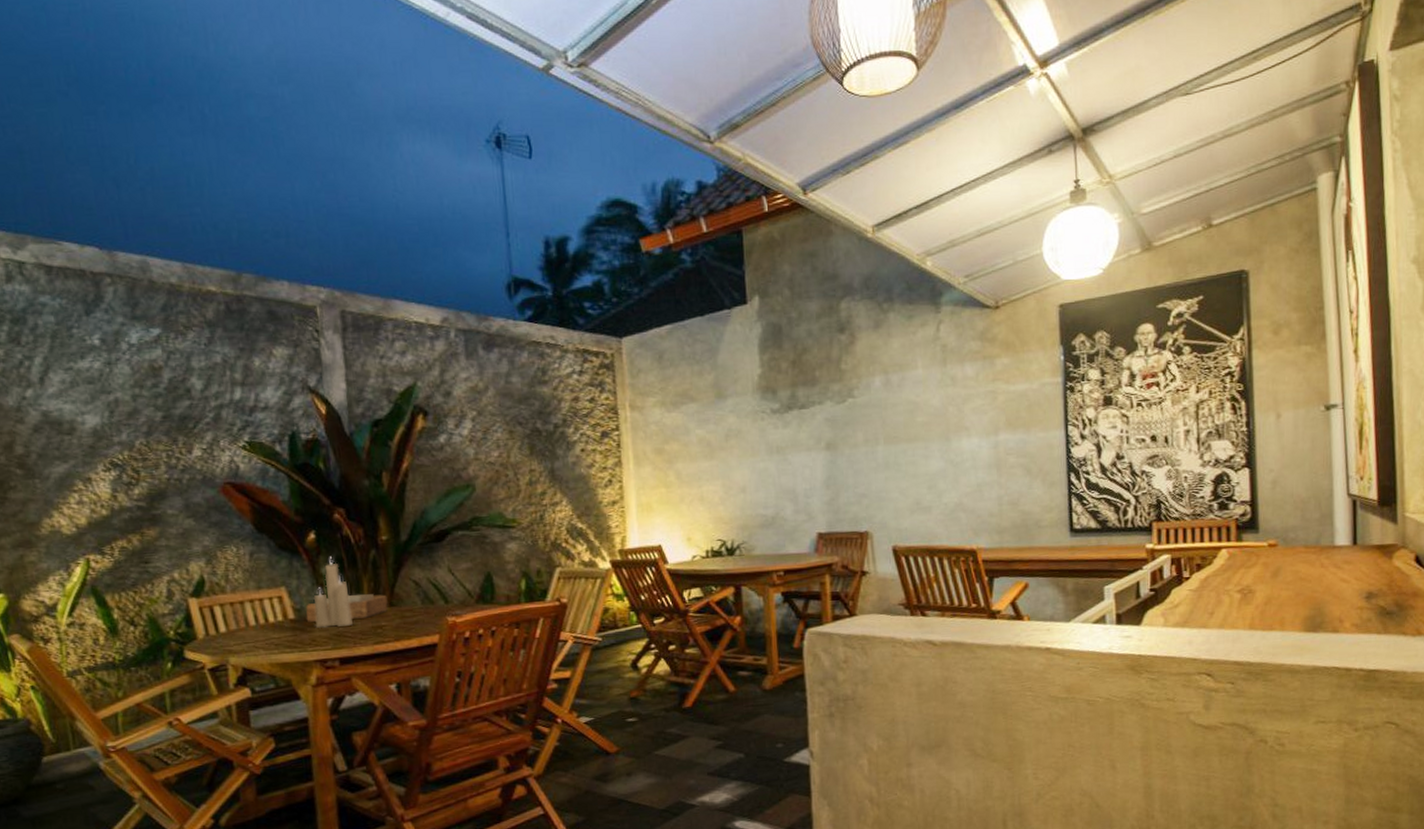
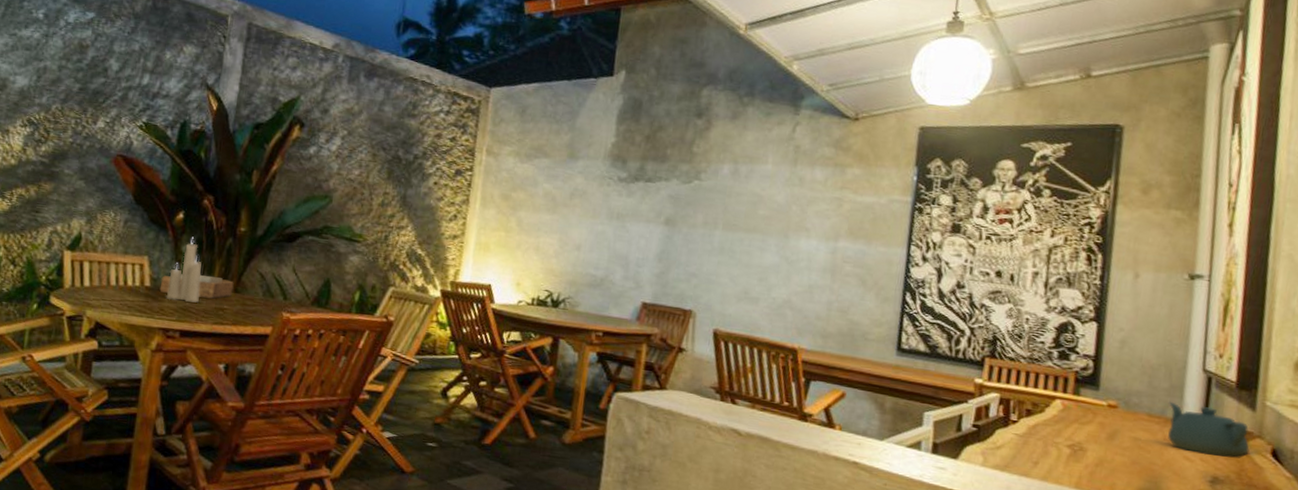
teapot: none [1321,528,1396,574] -> present [1168,401,1250,459]

